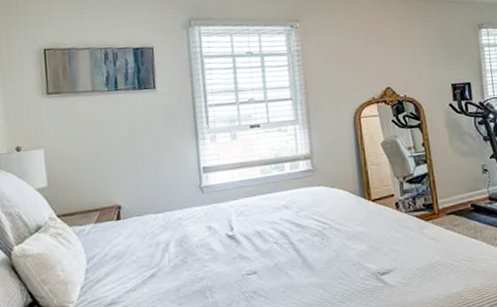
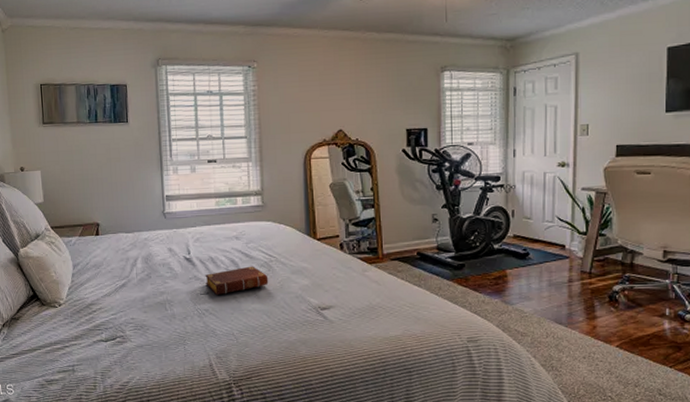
book: none [251,236,323,274] -> present [205,266,269,296]

